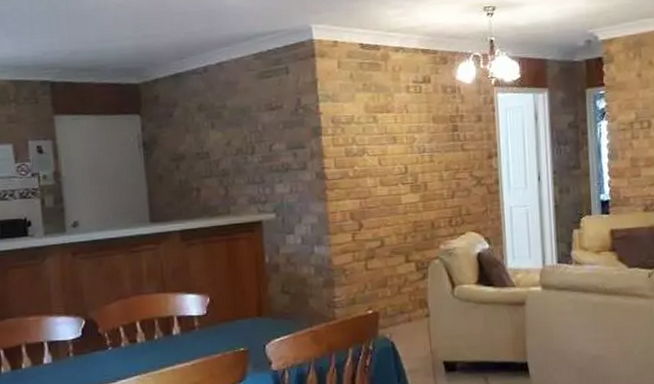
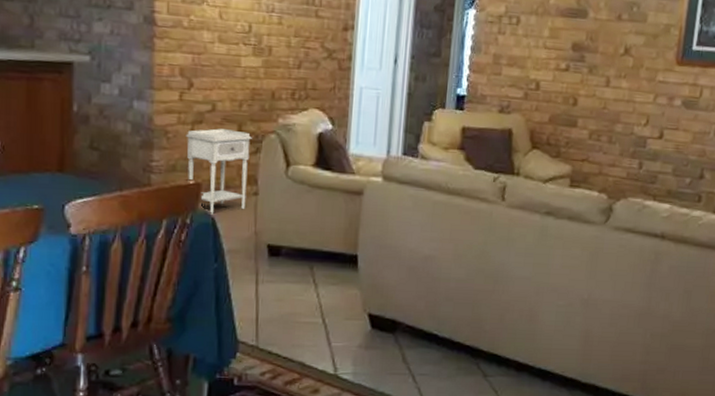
nightstand: none [361,260,420,339] -> present [185,128,252,215]

